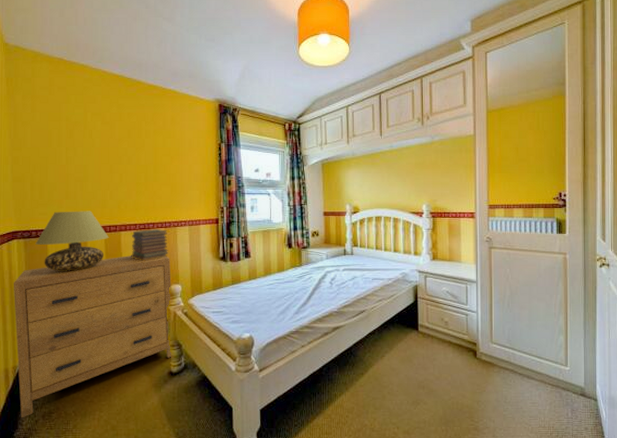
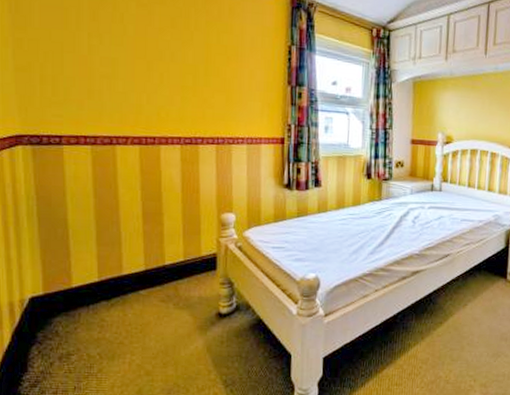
dresser: present [14,256,173,418] -> none [19,175,224,360]
table lamp: present [35,211,109,271] -> none [47,114,145,189]
book stack: present [131,229,168,261] -> none [173,144,220,183]

